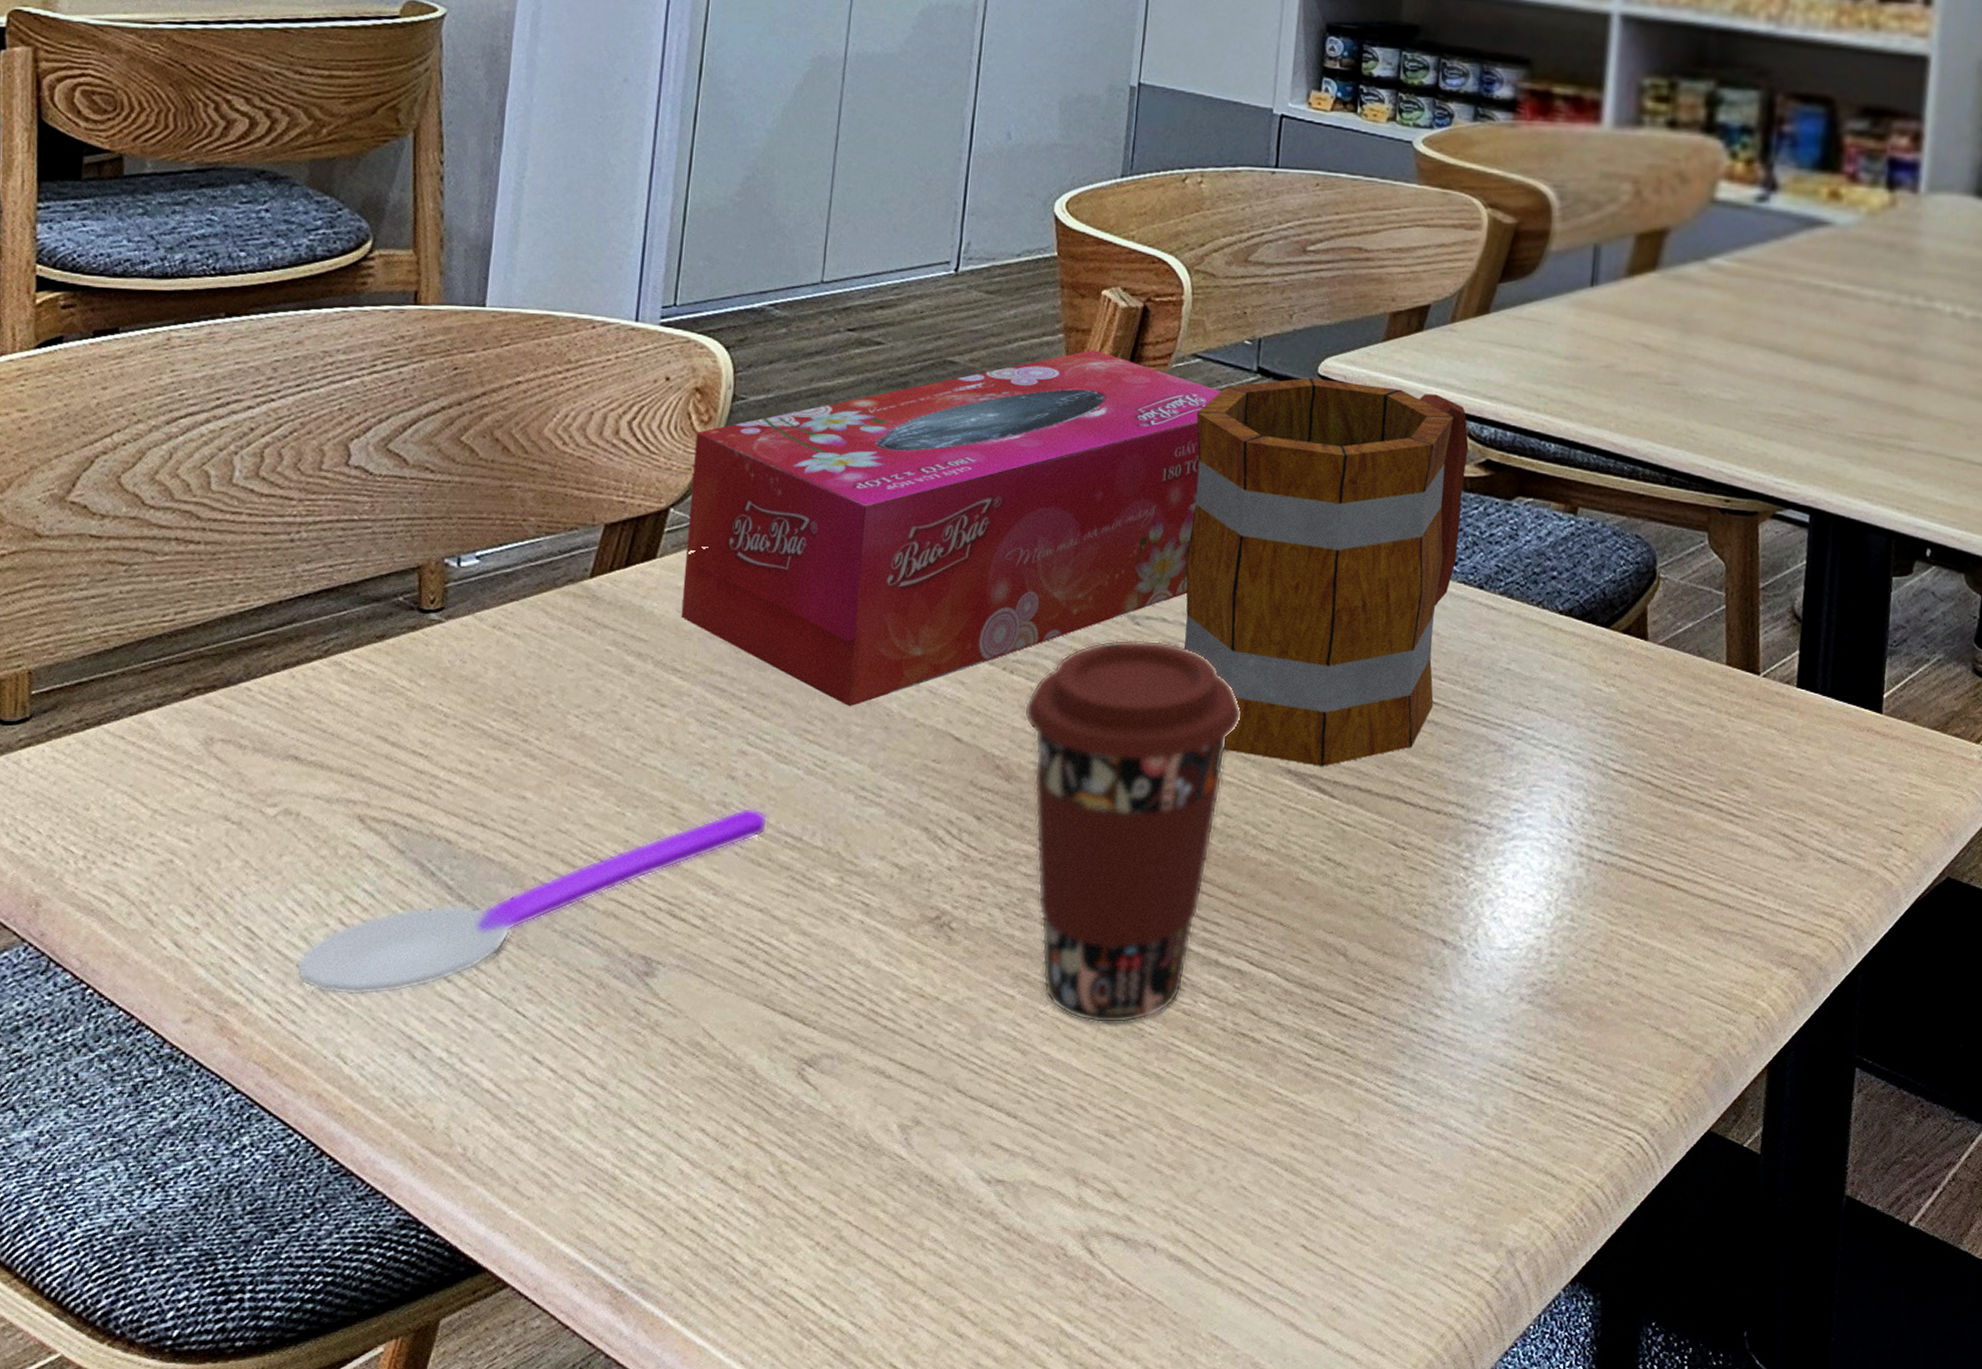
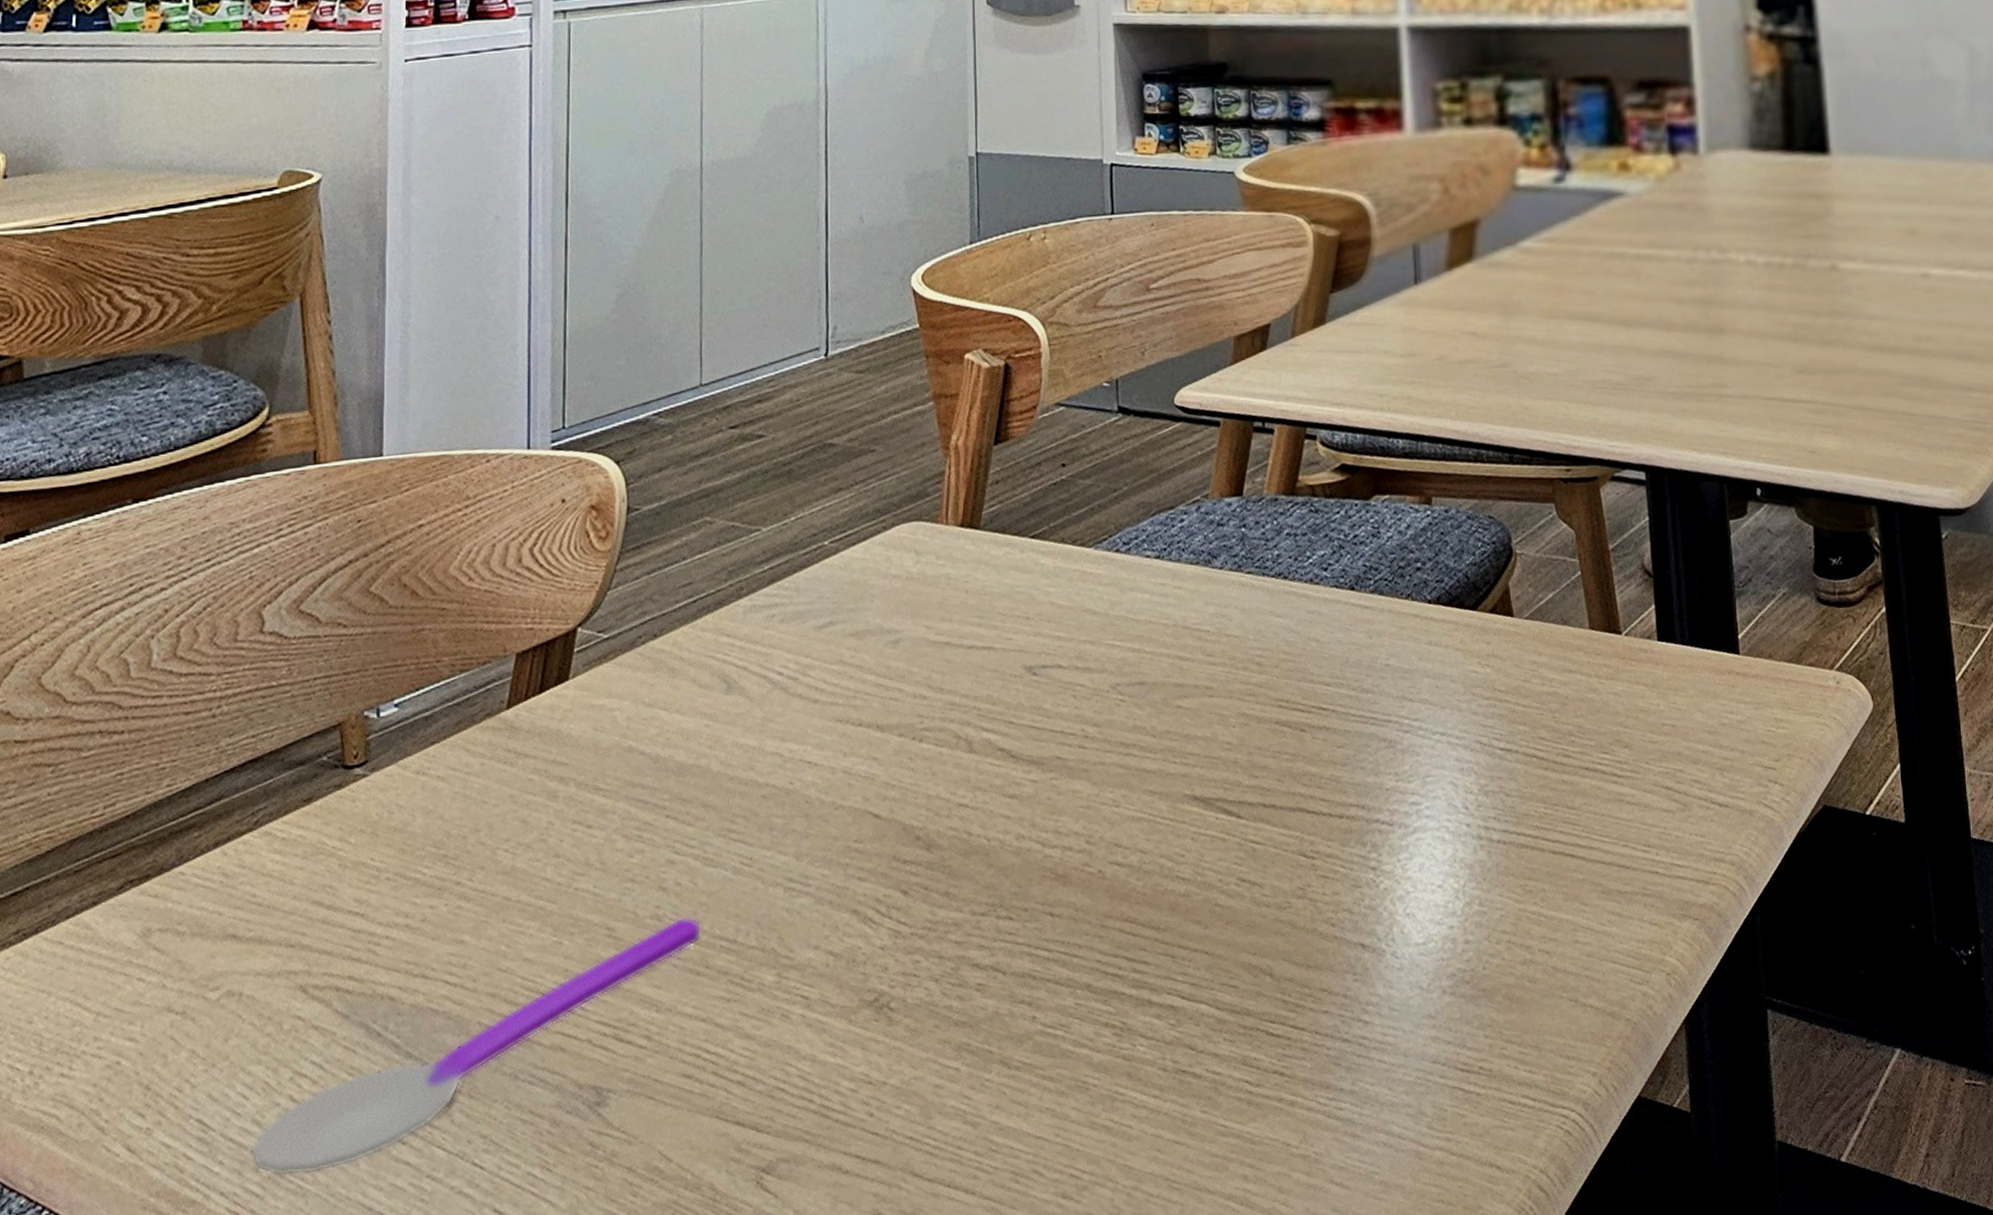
tissue box: present [680,350,1222,707] -> none [596,413,1088,800]
coffee cup: present [1023,639,1241,1024] -> none [936,687,1142,1083]
mug: present [1182,377,1469,766] -> none [1066,408,1326,790]

